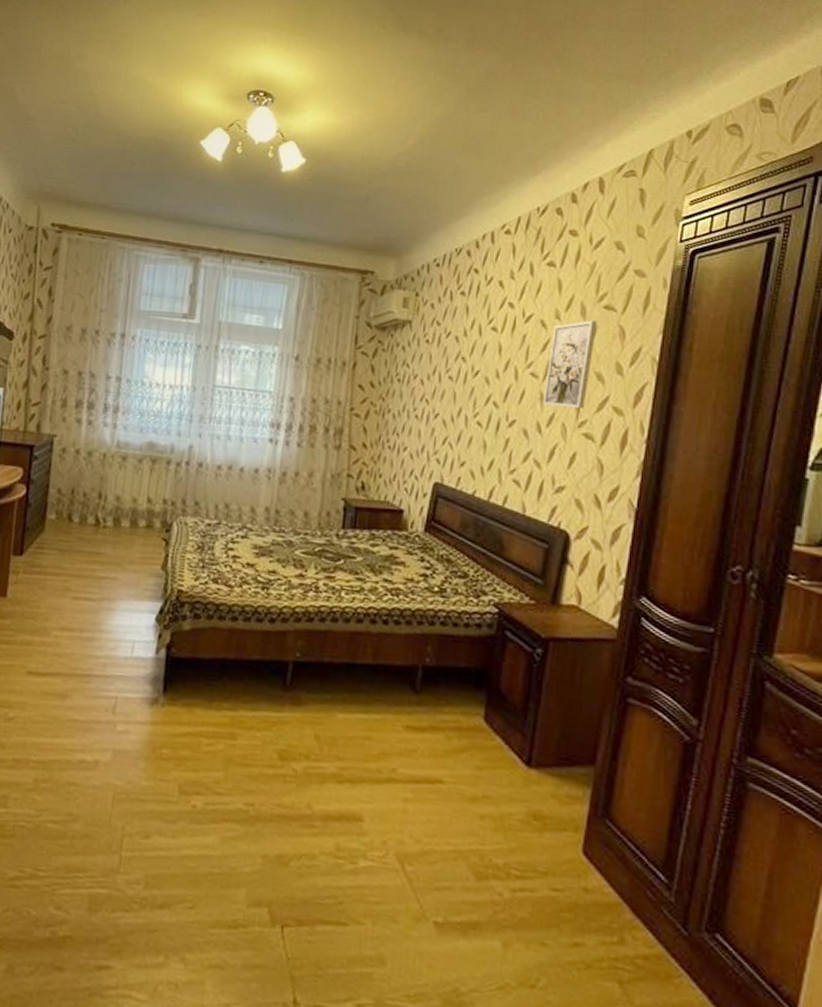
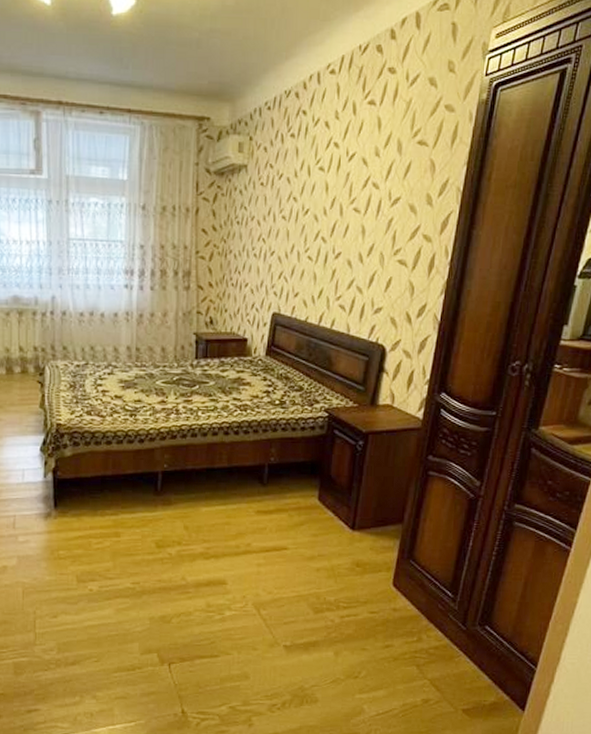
wall art: present [542,320,598,410] -> none [364,156,412,239]

